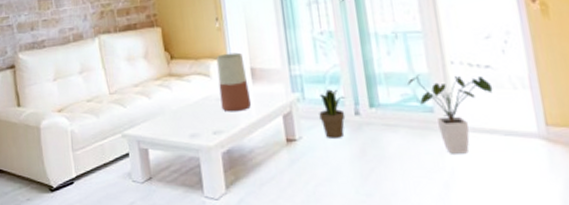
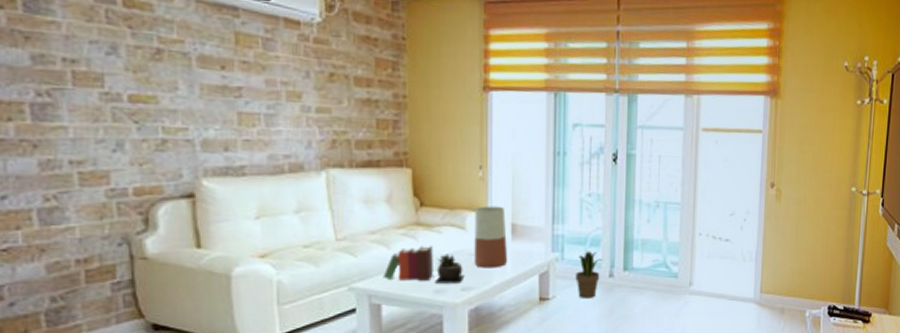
books: none [147,94,188,127] -> present [383,246,433,281]
succulent plant: none [189,100,215,128] -> present [435,254,465,284]
house plant: present [407,74,493,154] -> none [660,243,728,315]

